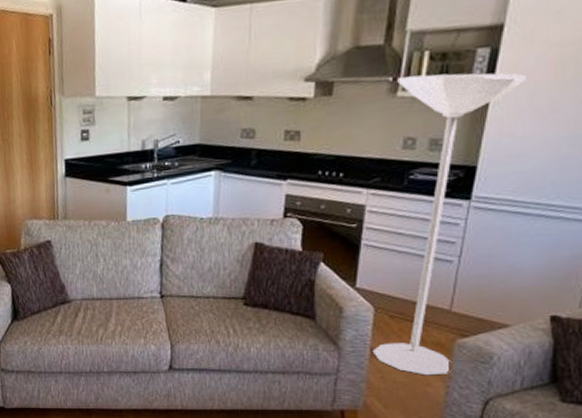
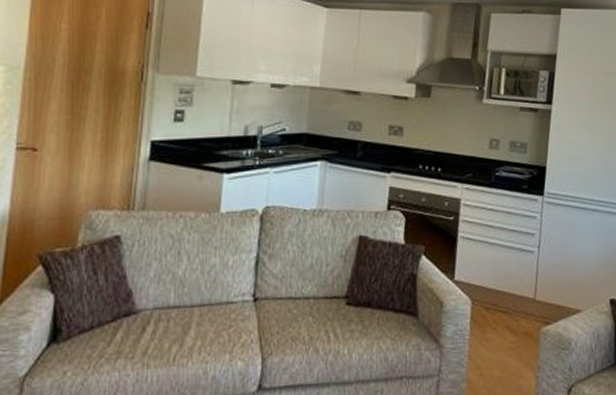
floor lamp: present [372,73,526,376] -> none [471,87,575,368]

